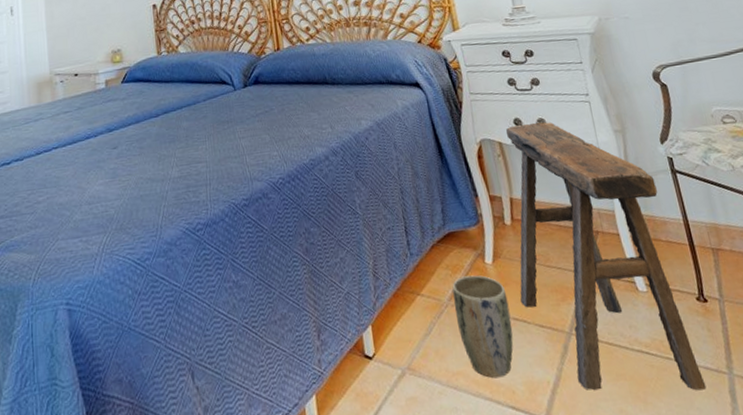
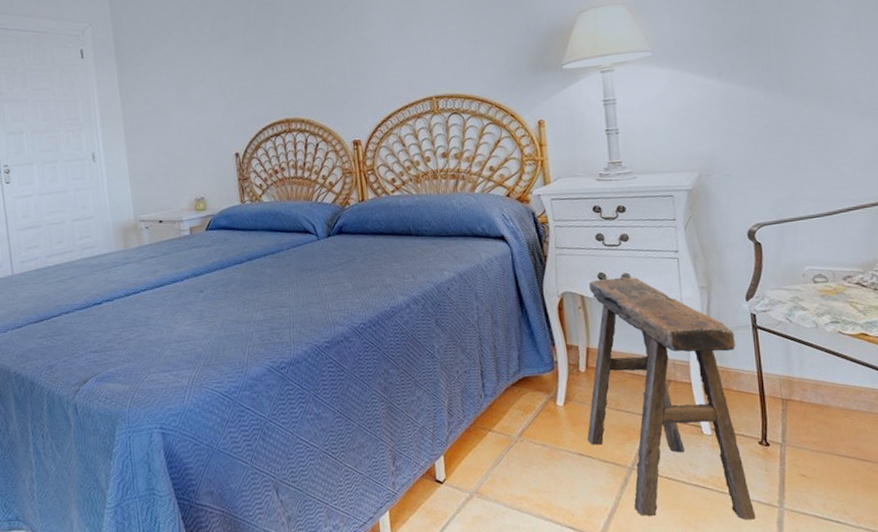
plant pot: present [452,275,514,378] -> none [523,415,577,503]

